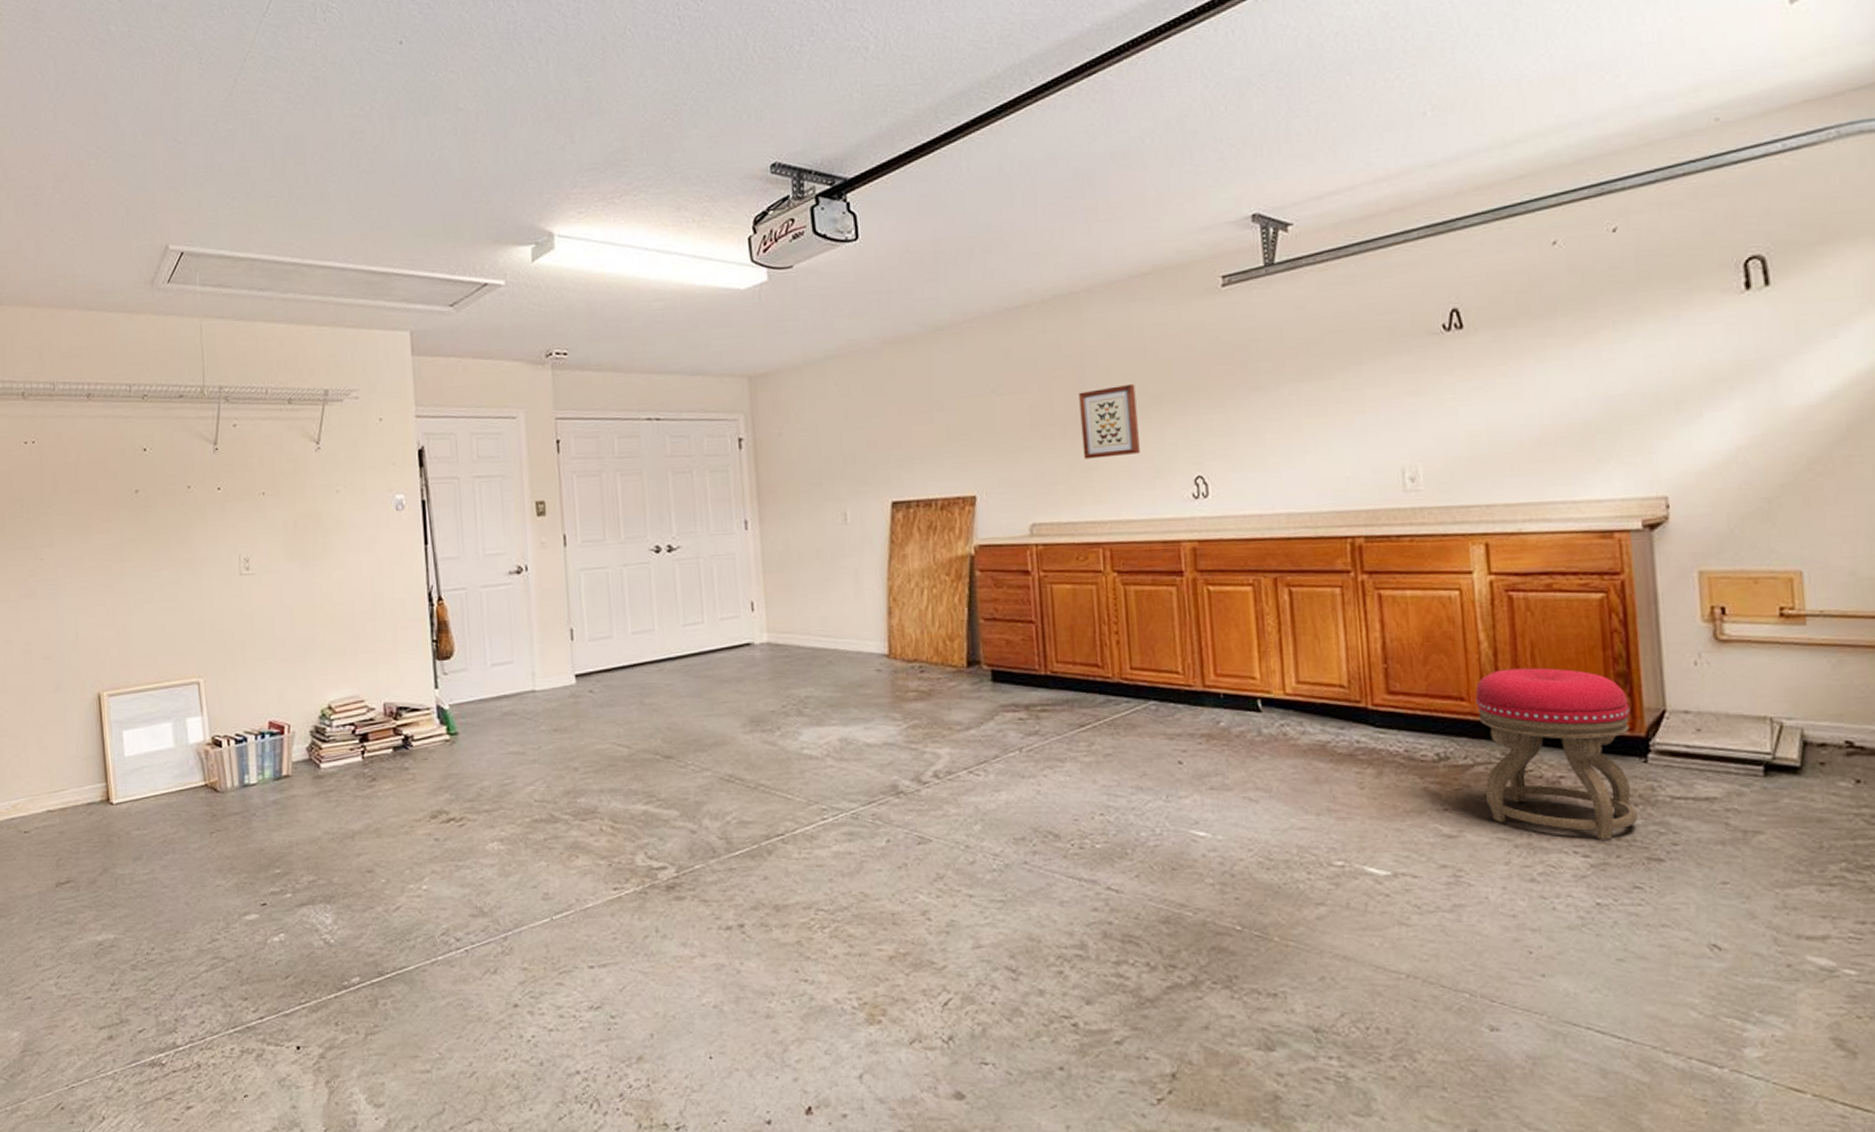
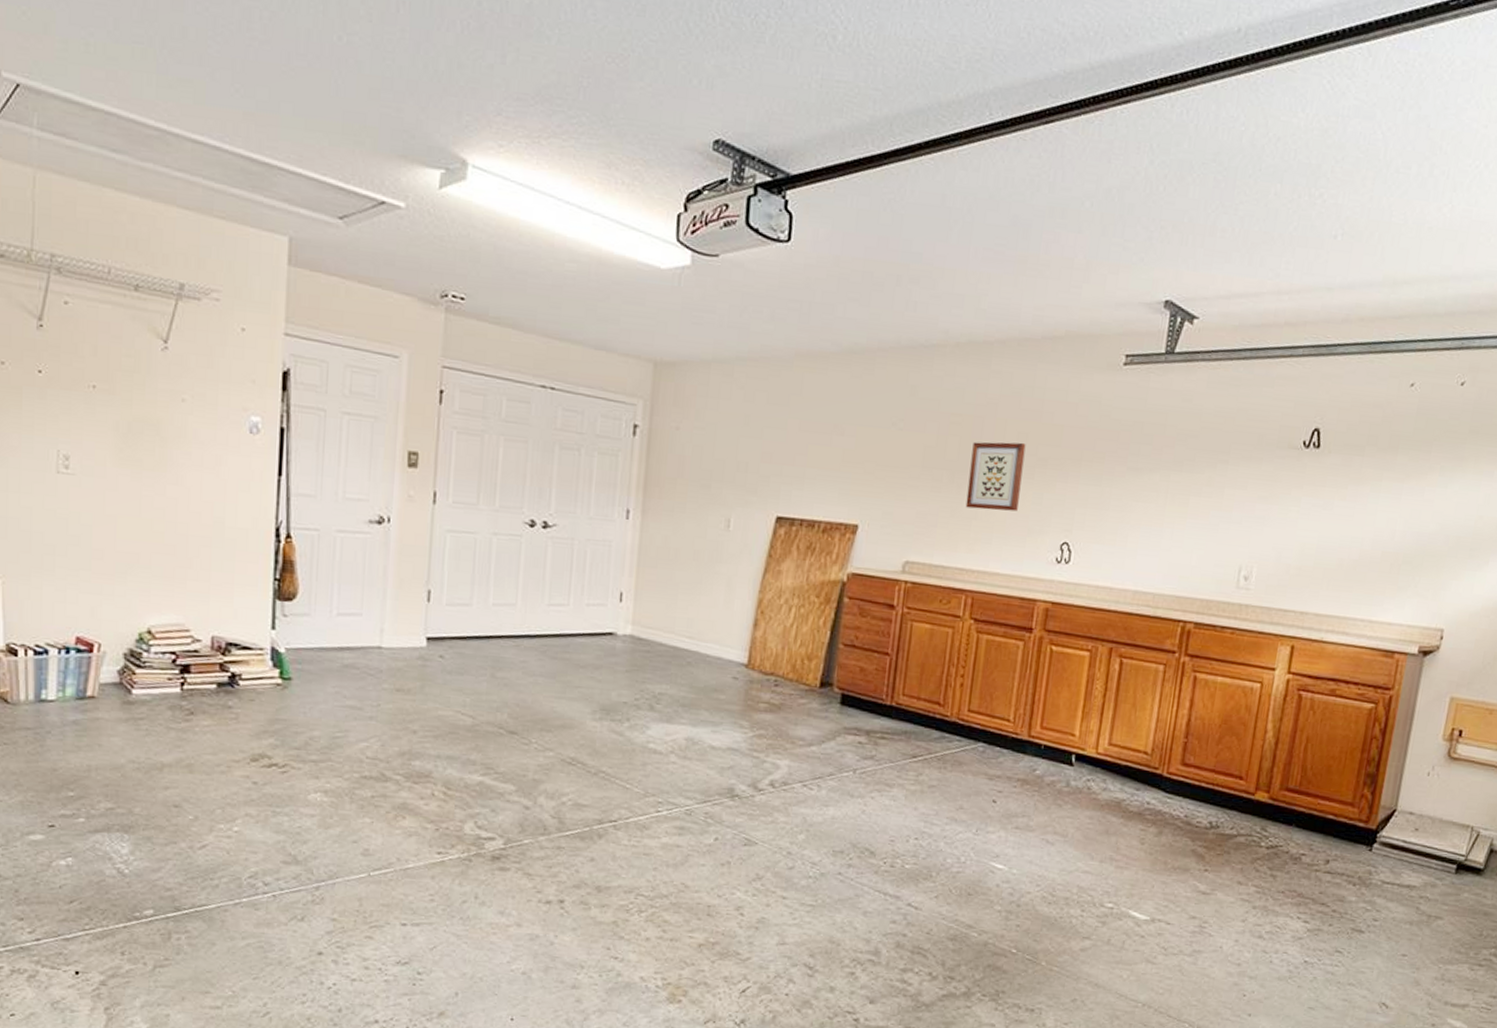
stool: present [1475,667,1638,840] -> none [1240,757,1370,911]

